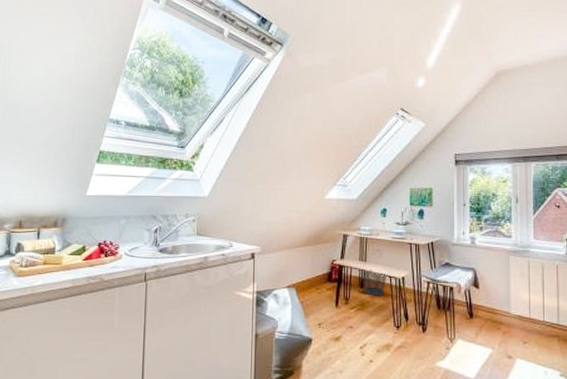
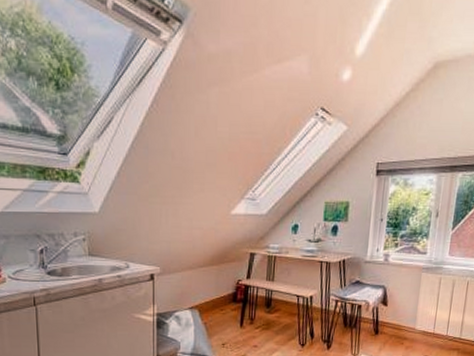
wastebasket: present [361,269,388,296] -> none [268,289,295,316]

